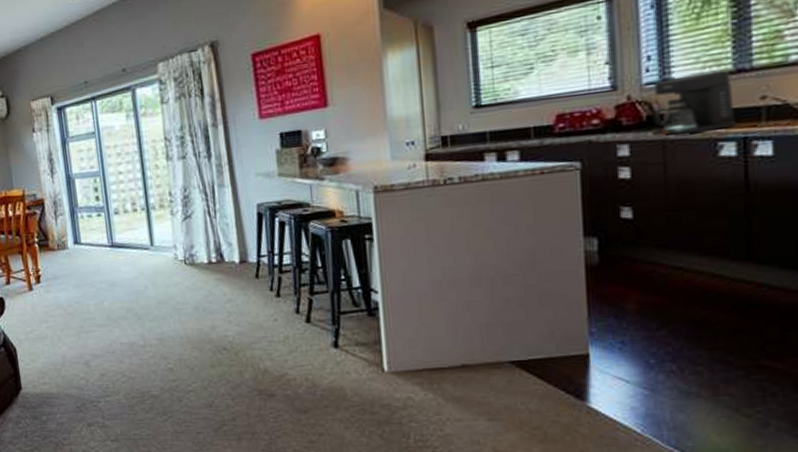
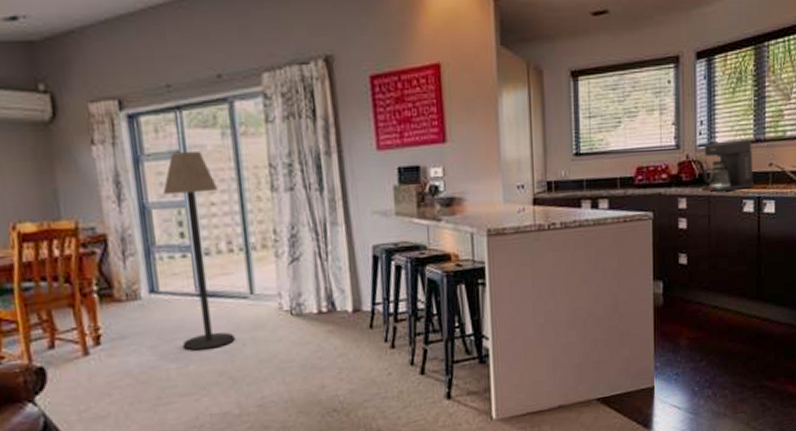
floor lamp: none [83,132,139,291] -> present [163,152,235,351]

